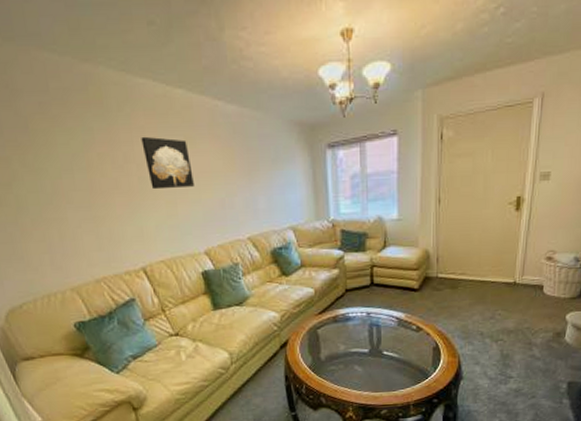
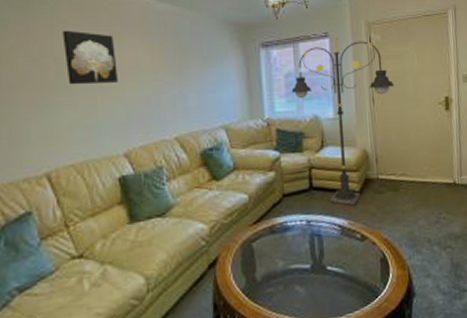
floor lamp: none [356,133,463,301] -> present [291,35,394,206]

